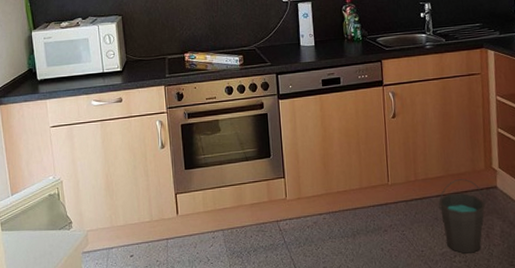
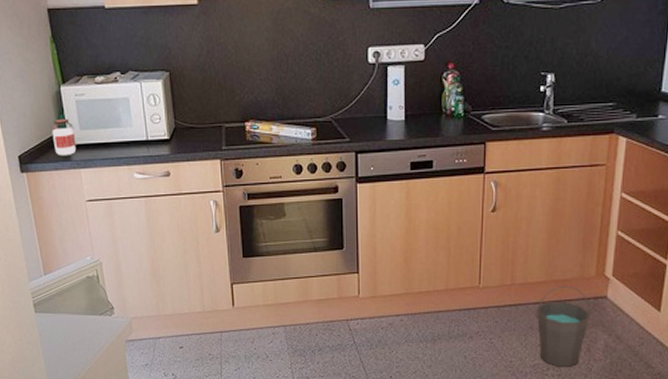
jar: none [23,58,44,89] -> present [52,118,77,155]

